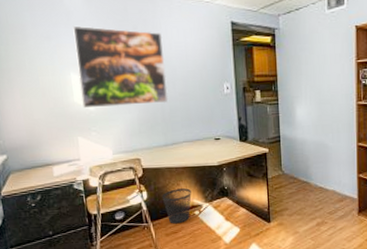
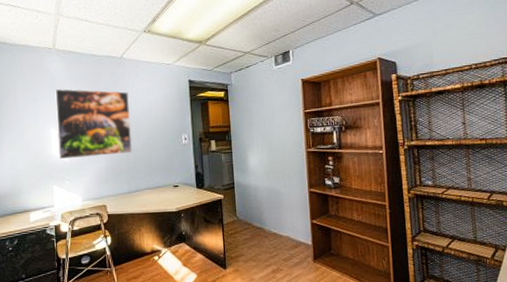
wastebasket: present [162,188,192,224] -> none [124,234,152,269]

